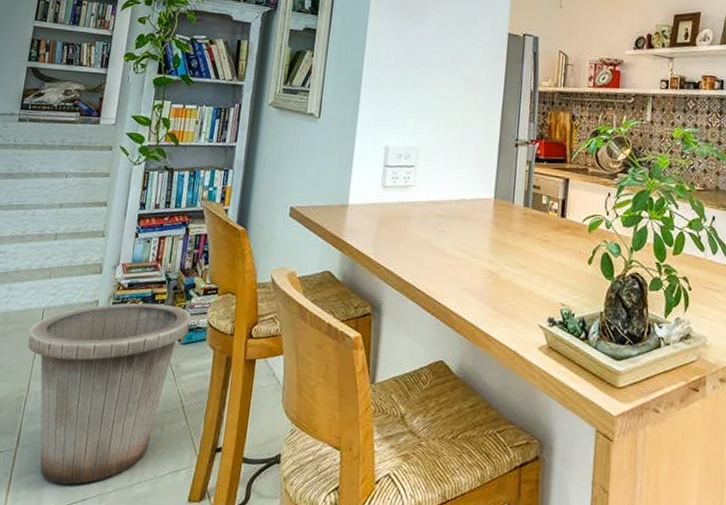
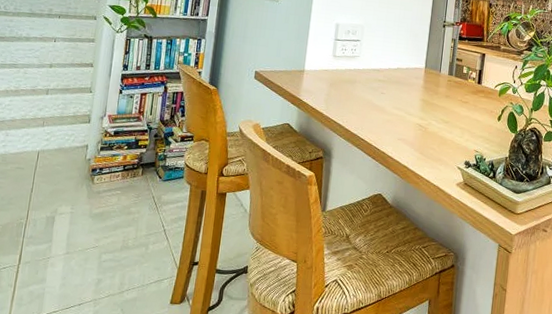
trash can: present [27,302,191,485] -> none [25,147,170,293]

